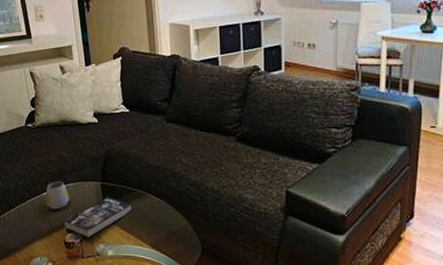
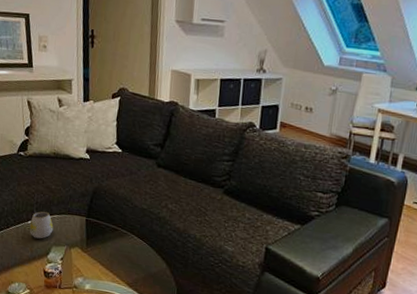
book: present [63,197,132,239] -> none [44,232,114,271]

